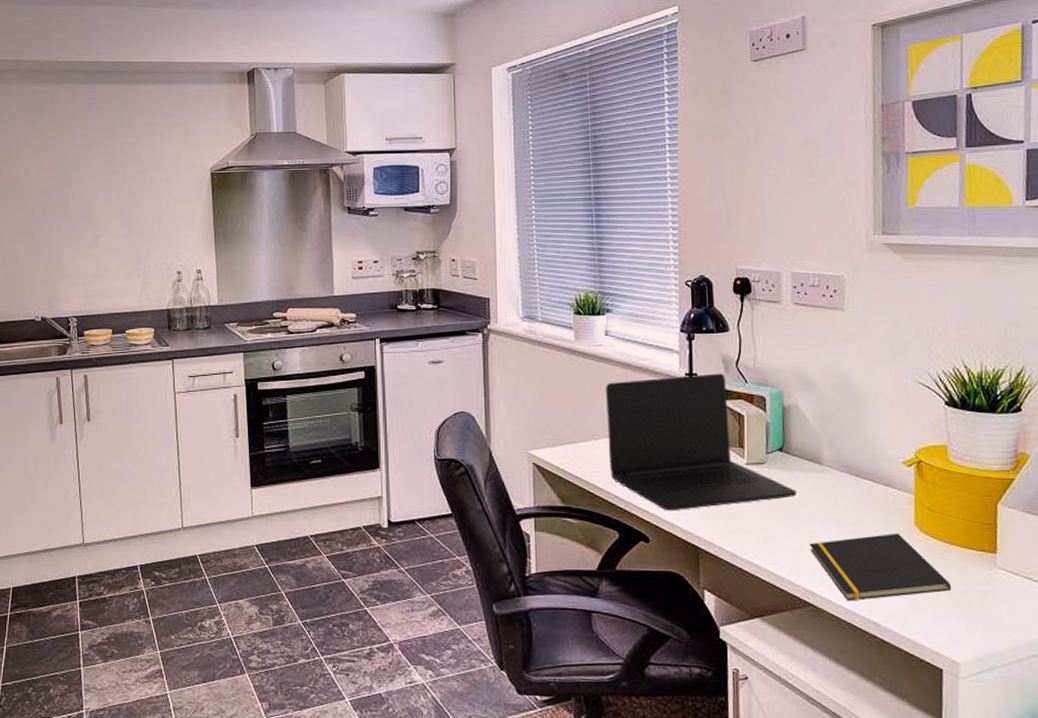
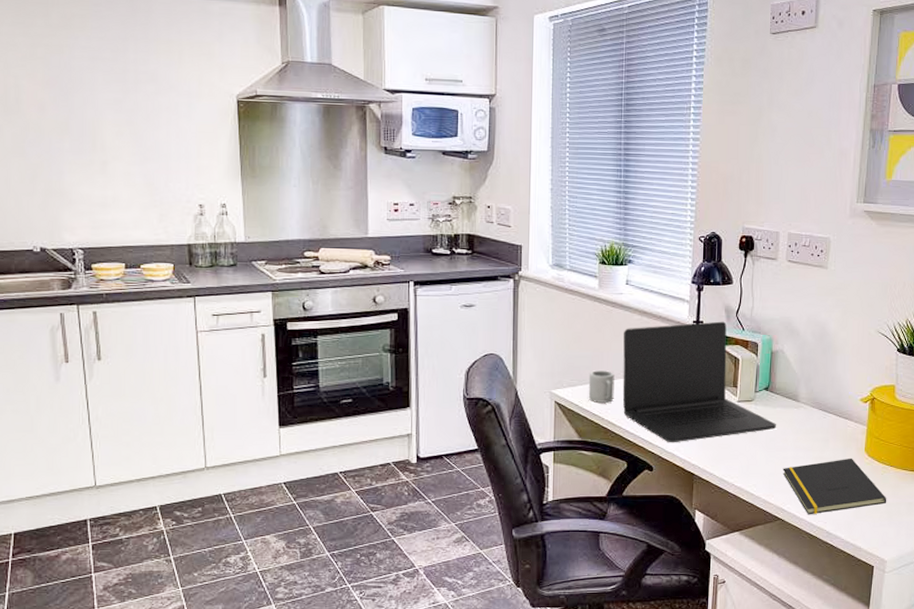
cup: none [569,429,599,465] -> present [588,370,615,403]

